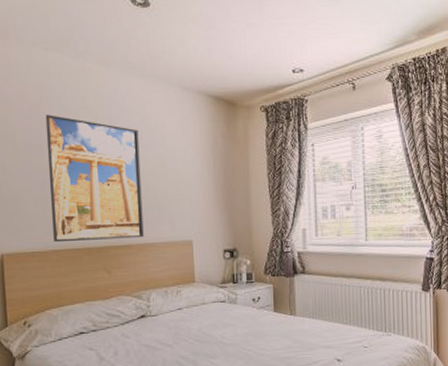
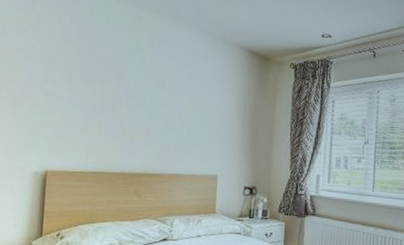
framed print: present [45,115,144,243] -> none [94,52,181,169]

